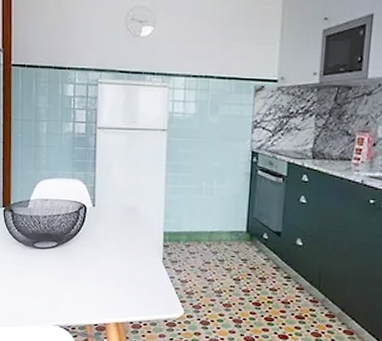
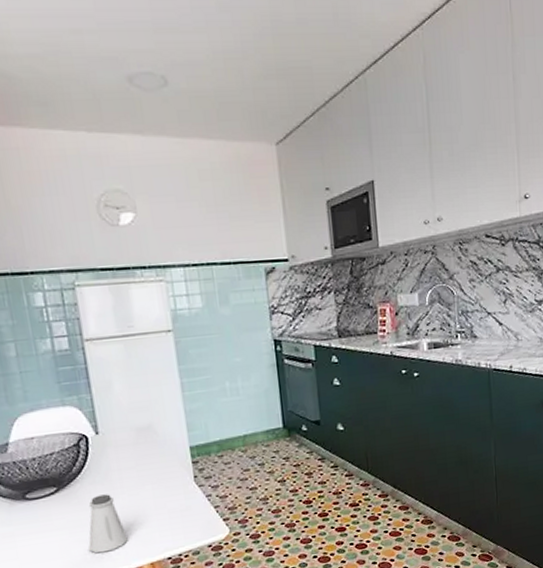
saltshaker: none [72,256,102,304] -> present [88,494,128,554]

